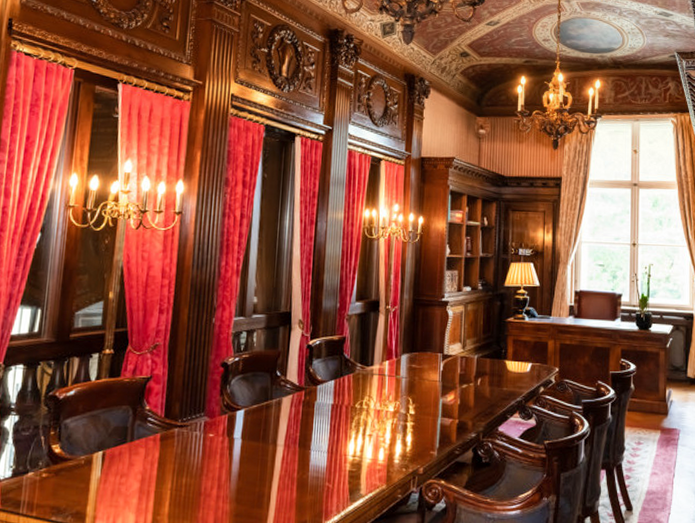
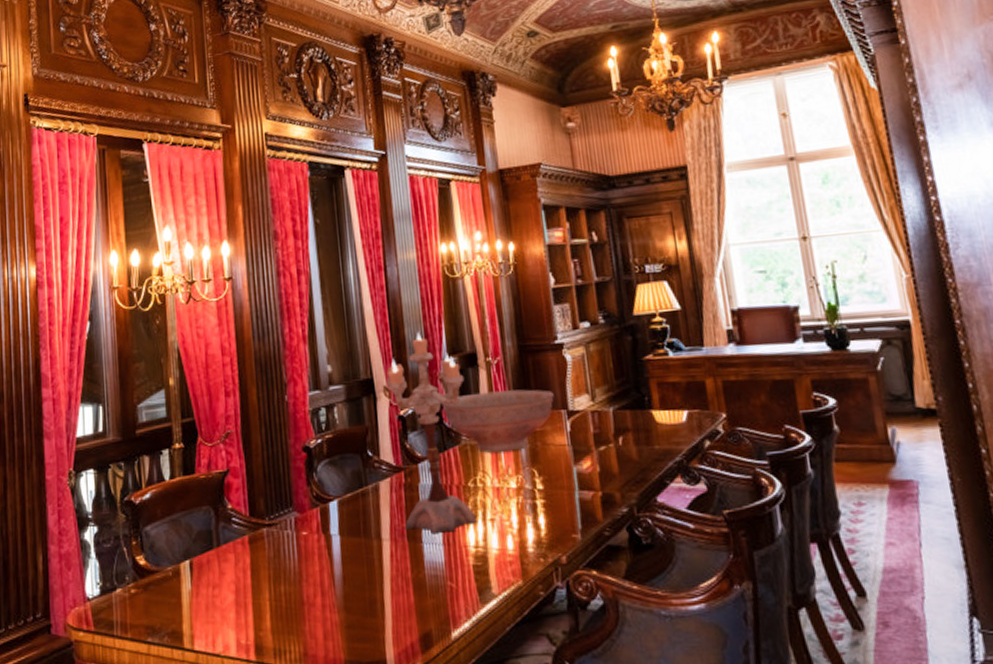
candelabra: none [297,279,367,444] -> present [386,332,477,535]
decorative bowl: none [343,333,435,382] -> present [440,389,554,453]

